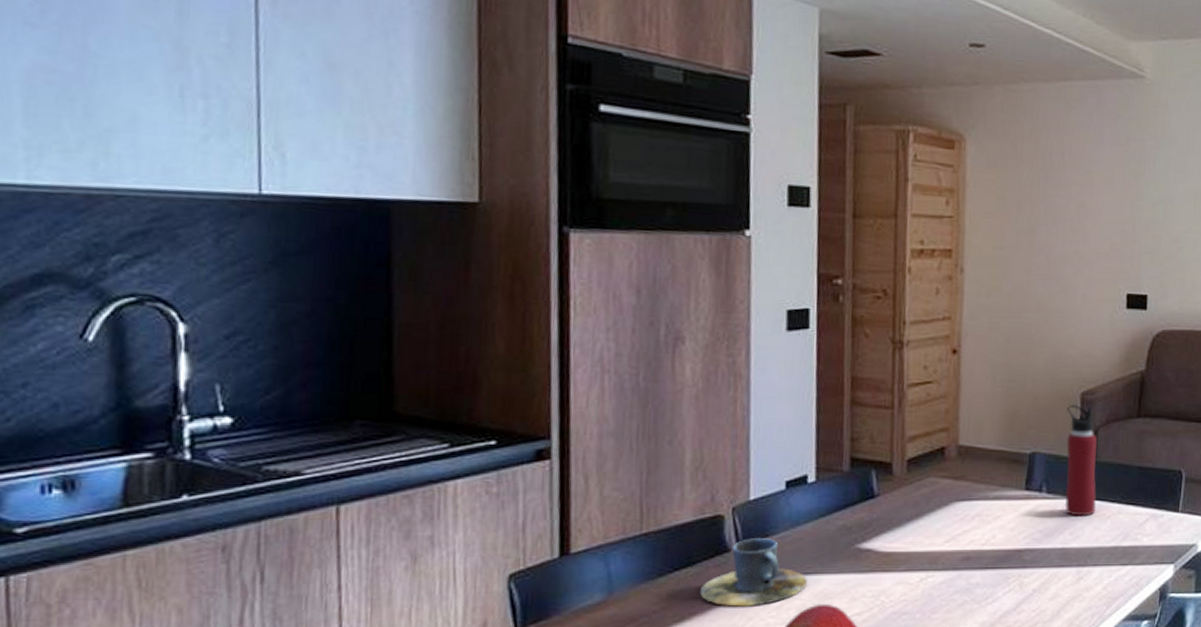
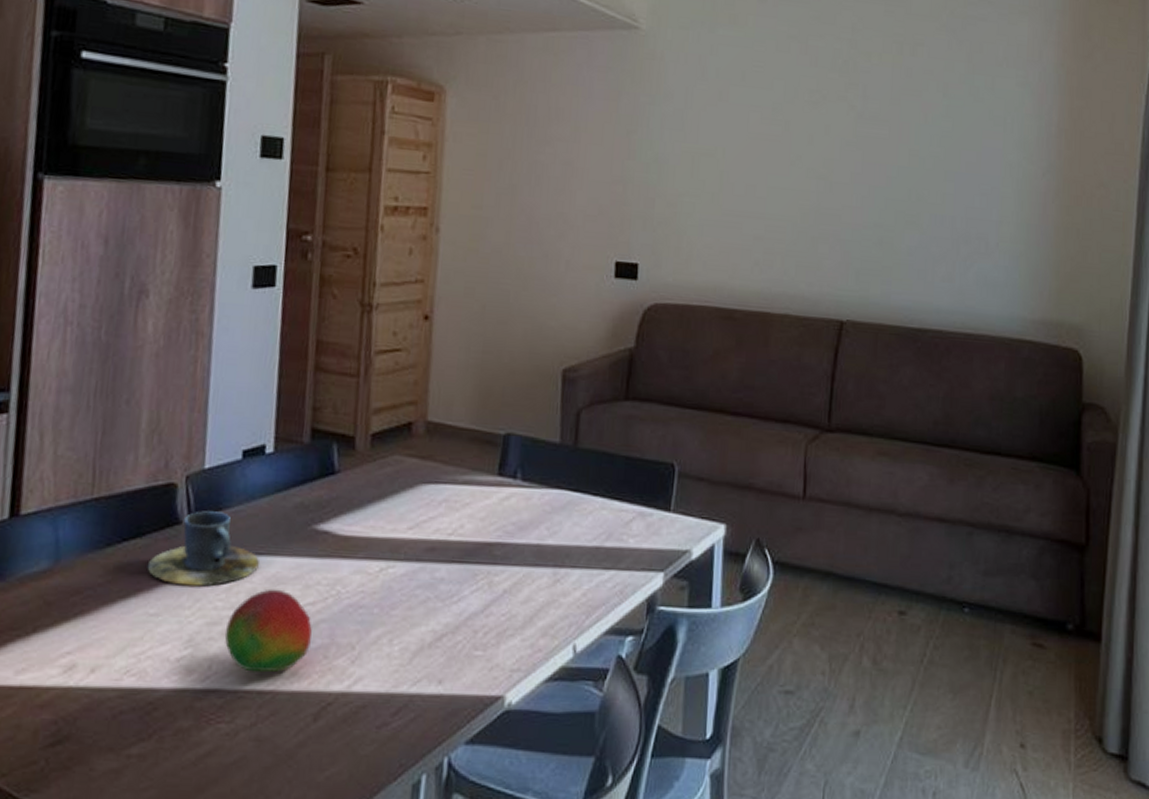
water bottle: present [1064,404,1097,516] -> none [541,381,579,510]

